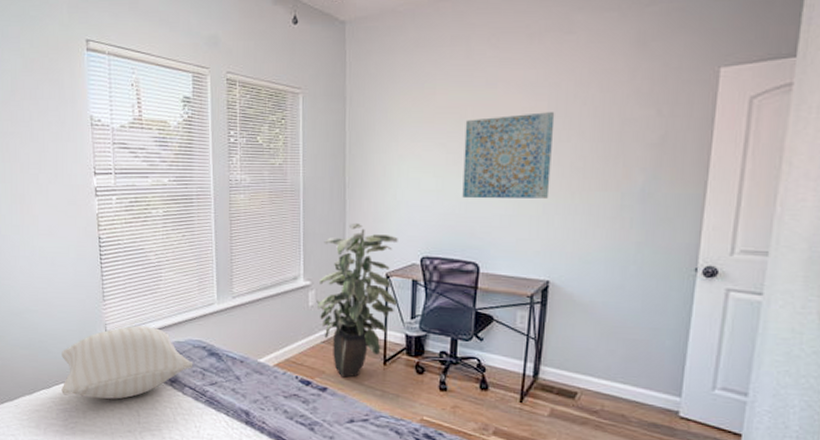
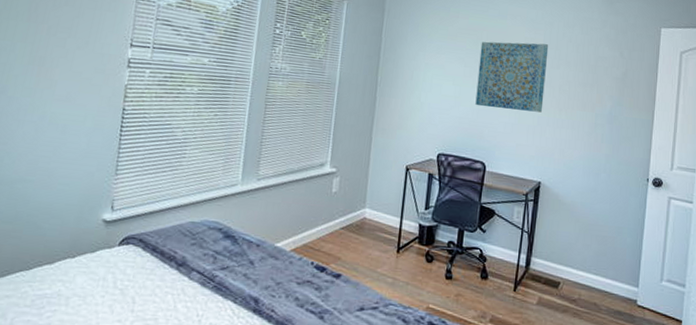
pillow: present [61,325,193,399] -> none [43,203,206,284]
indoor plant: present [316,222,398,378] -> none [340,117,419,265]

